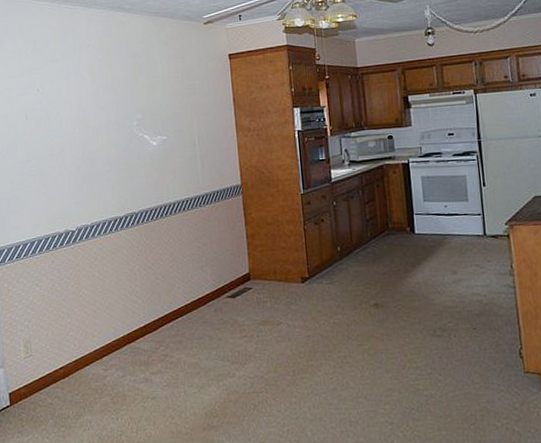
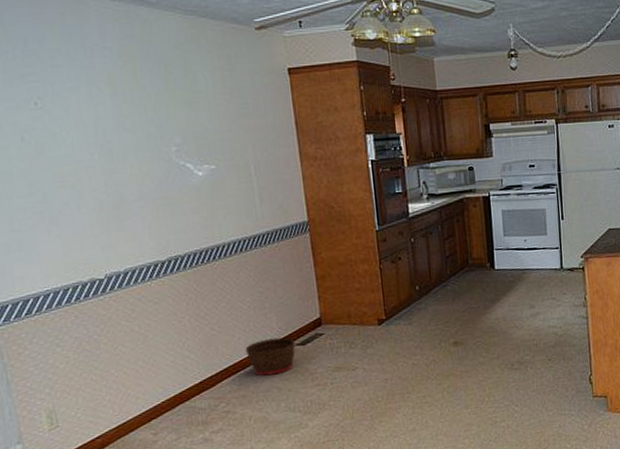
basket: none [183,289,227,324] -> present [245,337,296,376]

